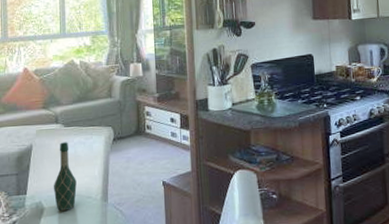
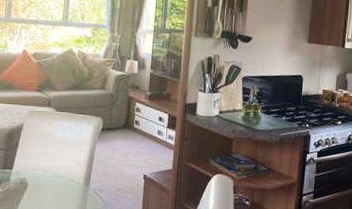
wine bottle: present [53,142,77,211] -> none [38,125,62,190]

